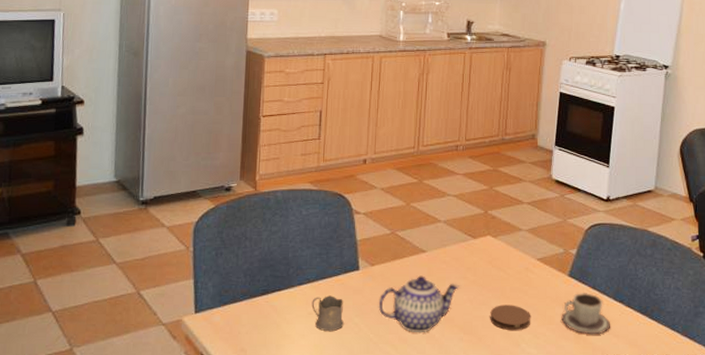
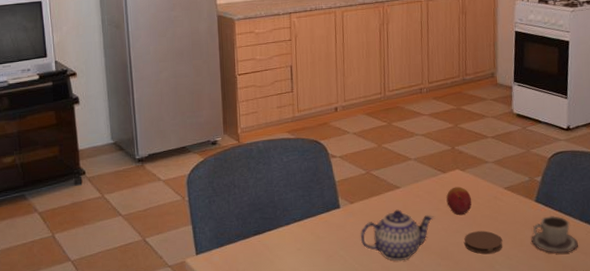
tea glass holder: present [311,295,344,332] -> none [299,232,330,265]
fruit: none [474,254,501,287] -> present [446,186,472,216]

